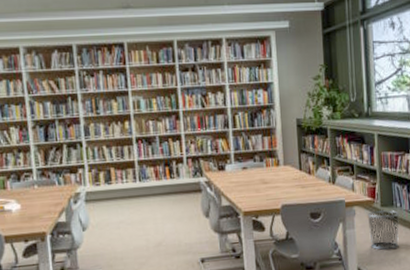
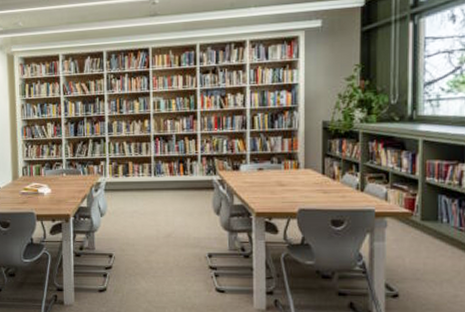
waste bin: present [367,209,400,251] -> none [402,223,446,269]

